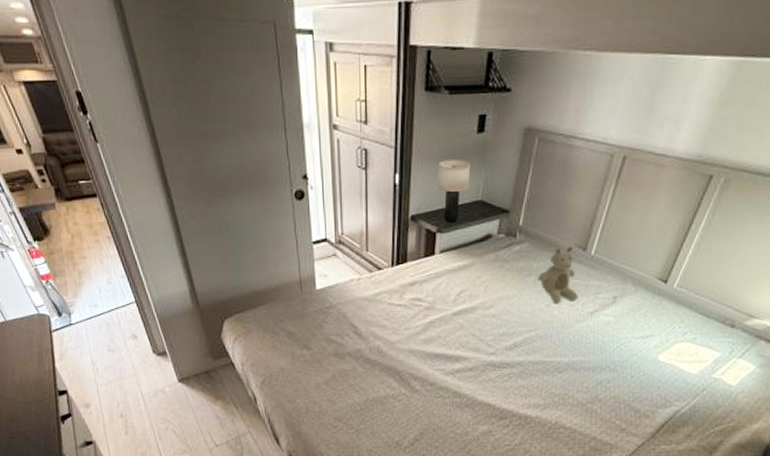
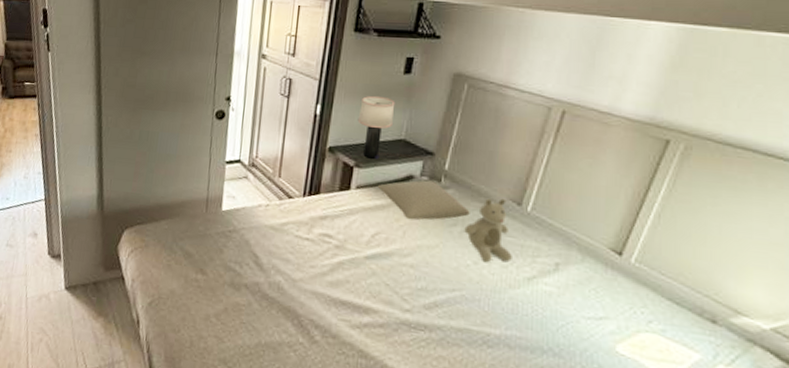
pillow: none [459,237,543,276] -> present [377,180,470,220]

